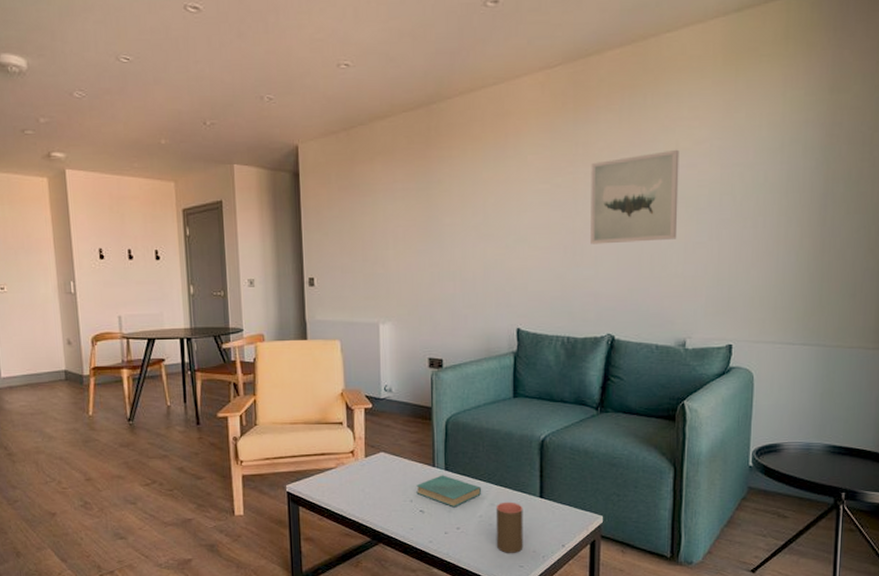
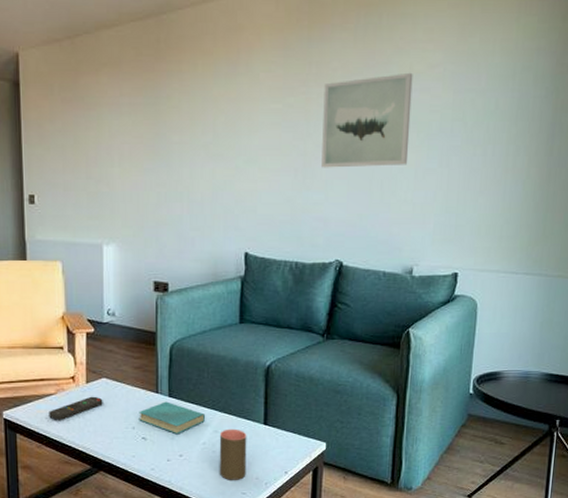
remote control: none [329,470,382,493] -> present [49,396,103,420]

